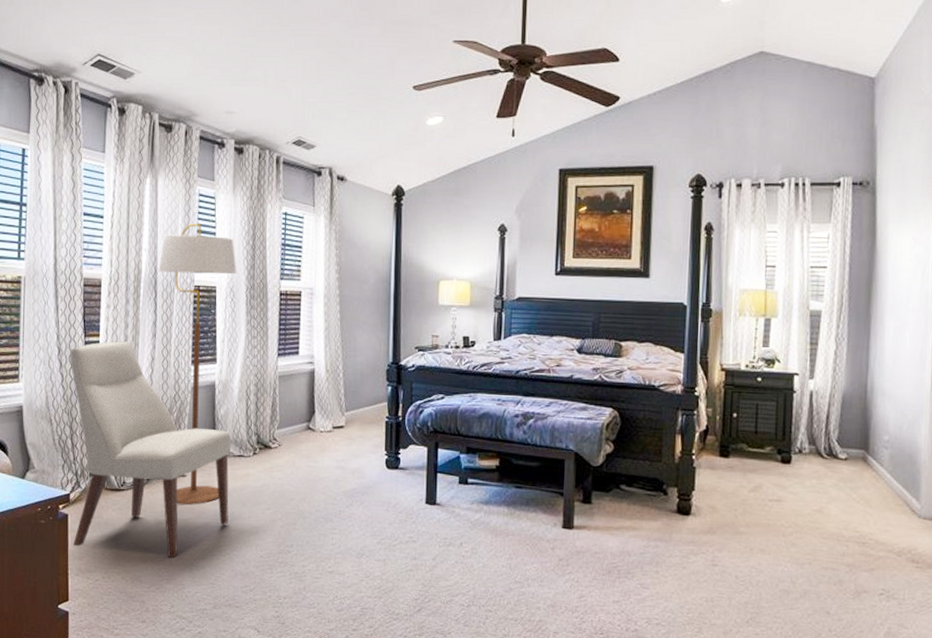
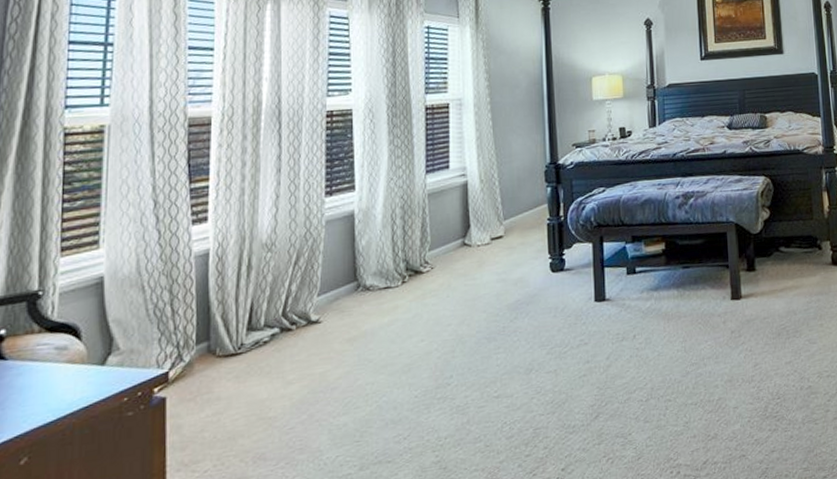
chair: present [70,341,232,558] -> none [169,181,376,435]
floor lamp: present [158,223,237,506] -> none [283,45,376,358]

